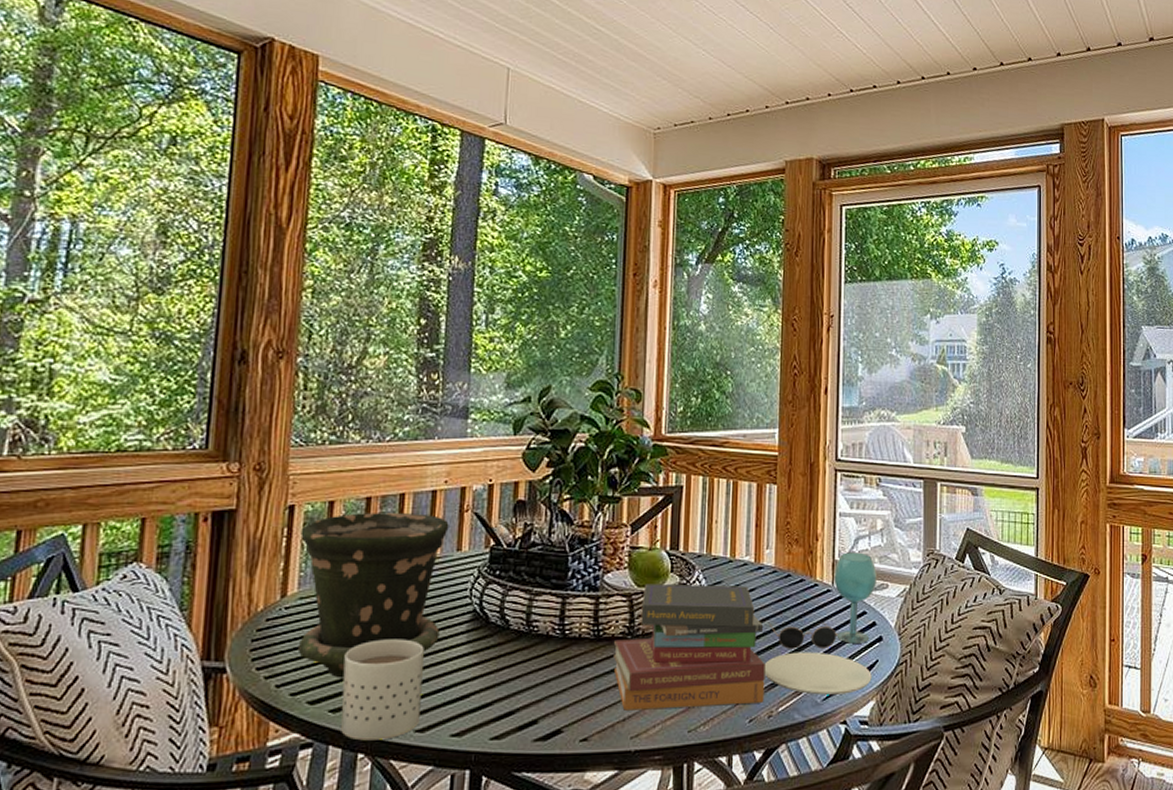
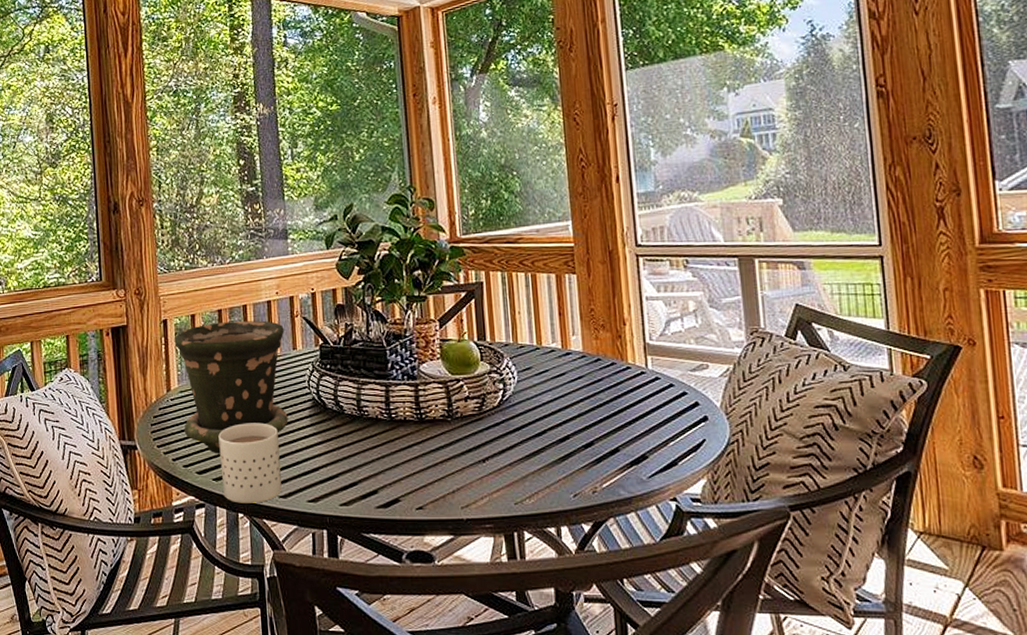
books: present [612,583,766,711] -> none [435,370,587,484]
plate: present [764,652,872,695] -> none [583,431,700,473]
sunglasses: present [768,621,838,649] -> none [582,402,658,429]
wine glass: present [834,552,877,644] -> none [646,334,695,424]

